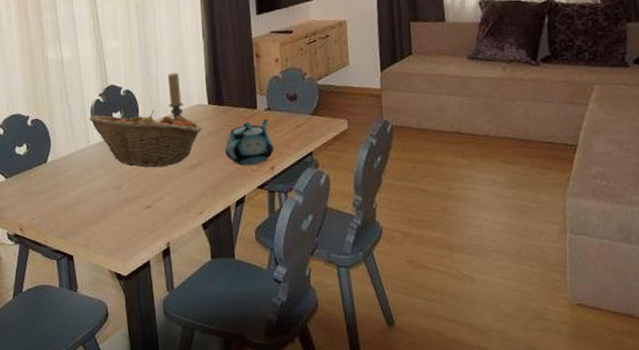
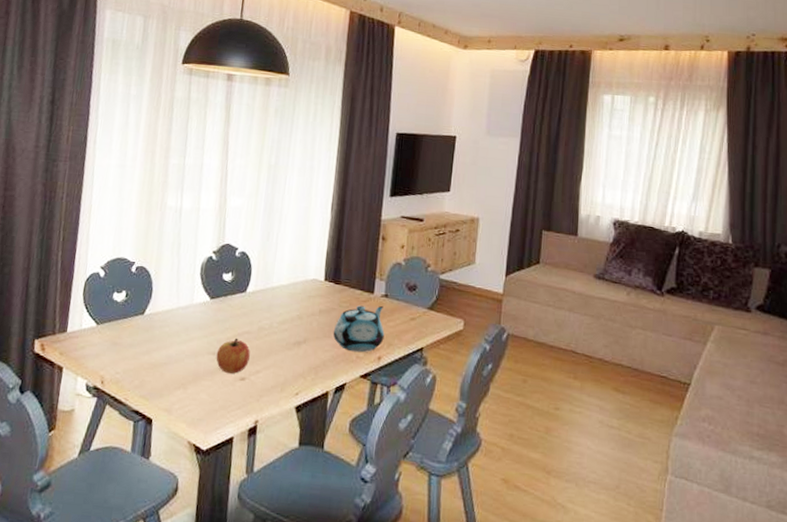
fruit basket: present [89,110,202,168] -> none [197,272,314,339]
apple: none [120,170,151,204] -> present [216,338,250,374]
candle holder: present [167,72,194,123] -> none [283,241,306,298]

